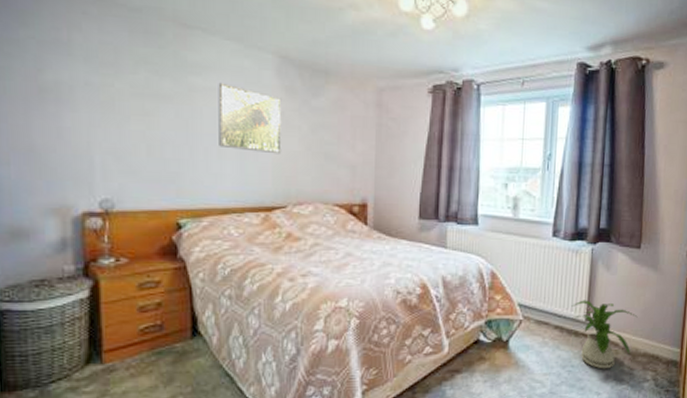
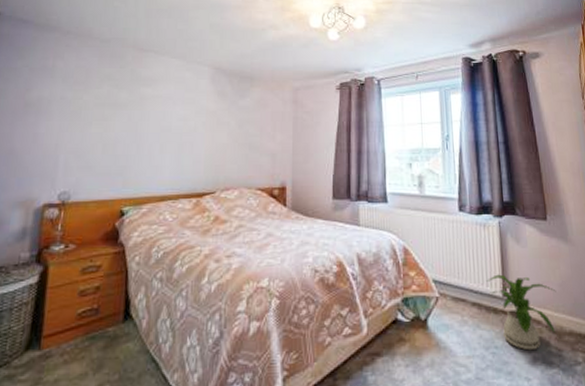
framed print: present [218,82,282,155] -> none [161,91,215,147]

